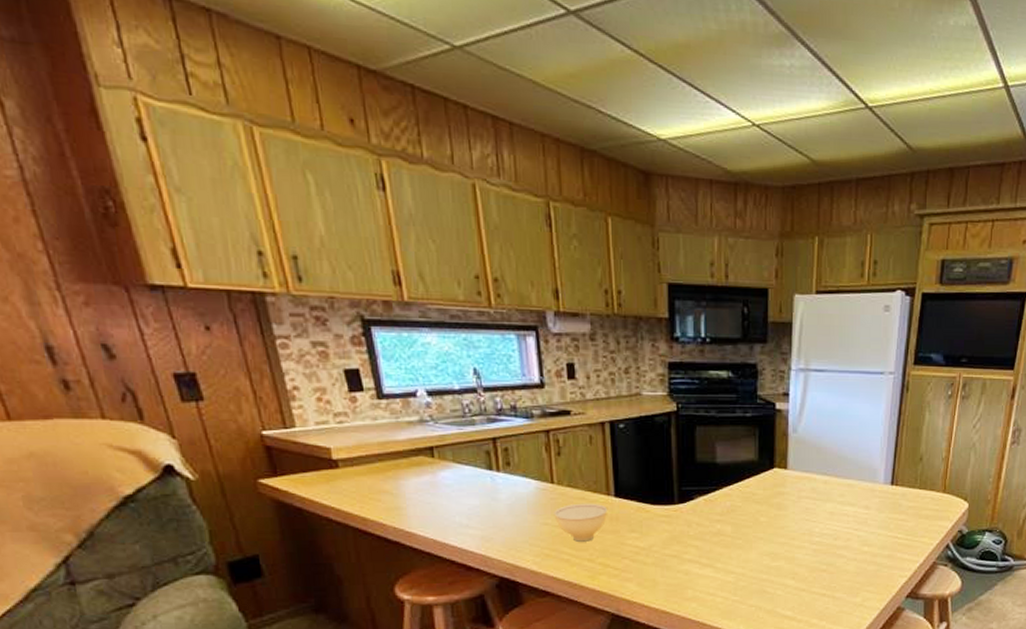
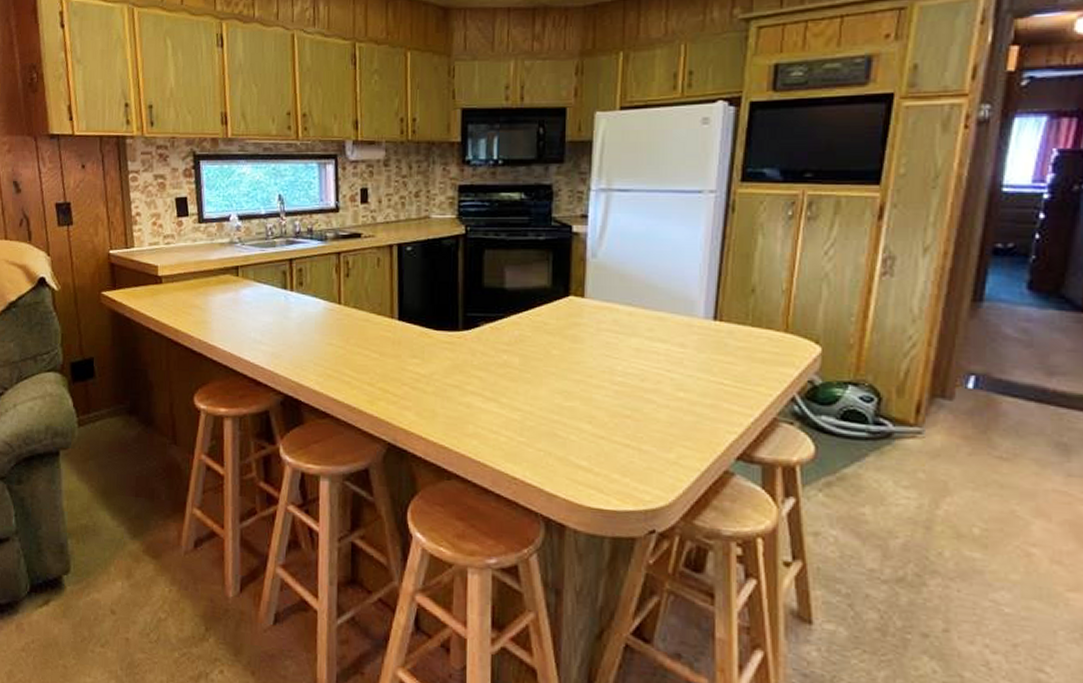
bowl: present [554,503,608,542] -> none [339,325,391,365]

